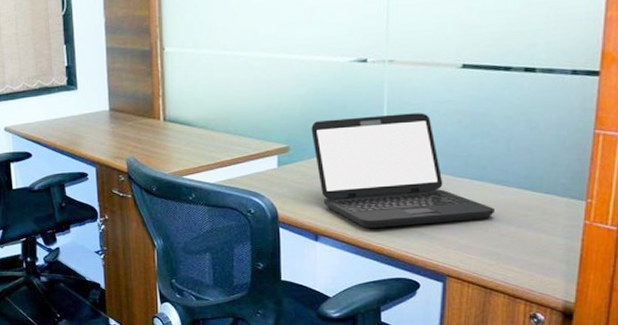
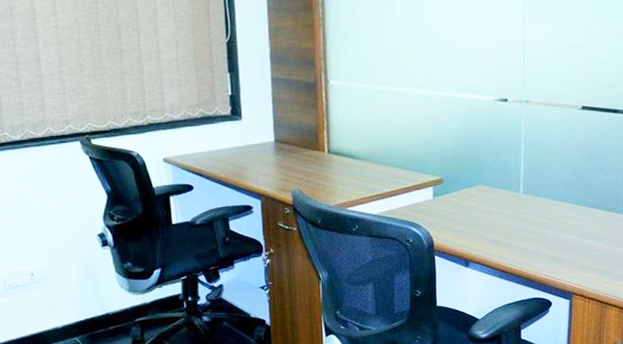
laptop: present [311,113,494,228] -> none [462,148,608,253]

